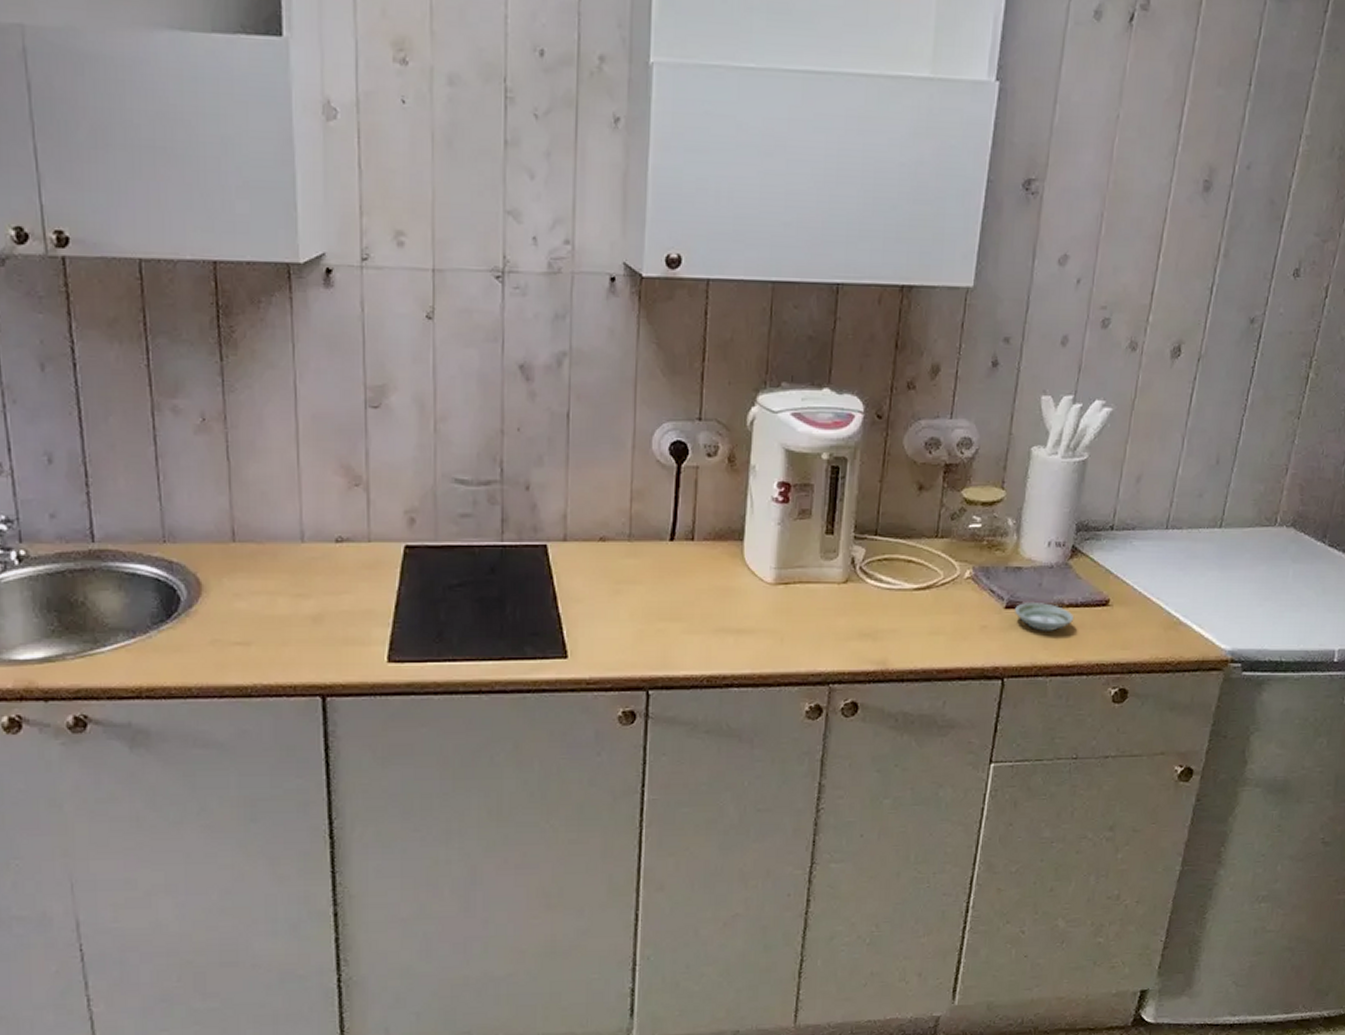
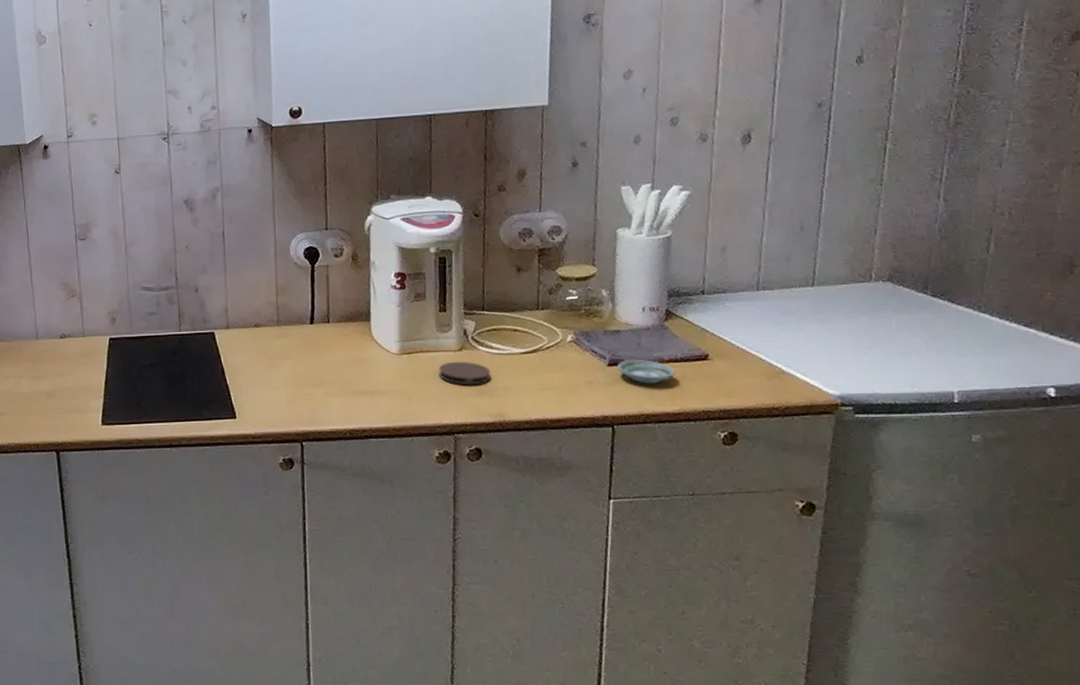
coaster: none [818,595,878,626] -> present [438,361,491,386]

